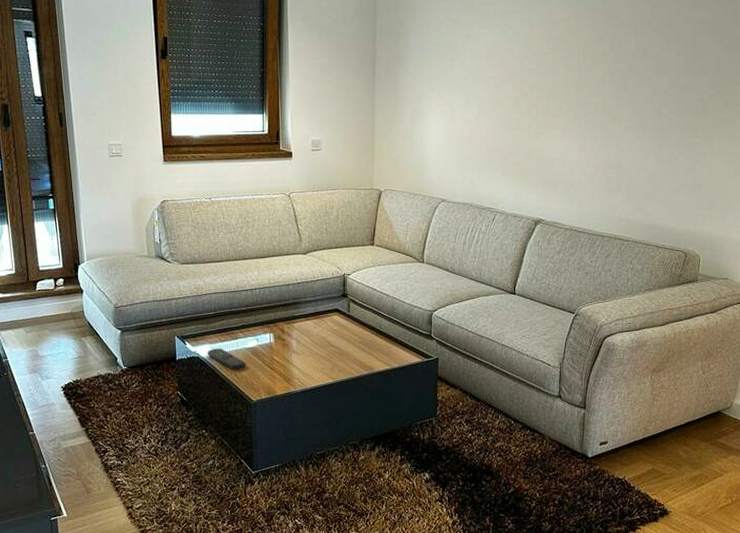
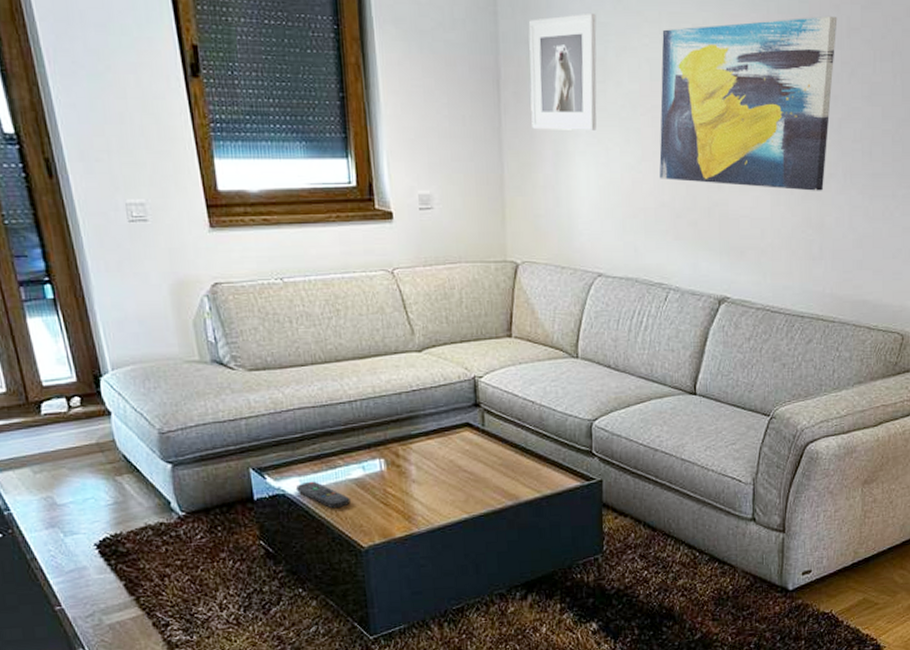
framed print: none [397,12,448,95] -> present [528,12,597,130]
wall art: none [492,11,633,140] -> present [659,15,838,191]

